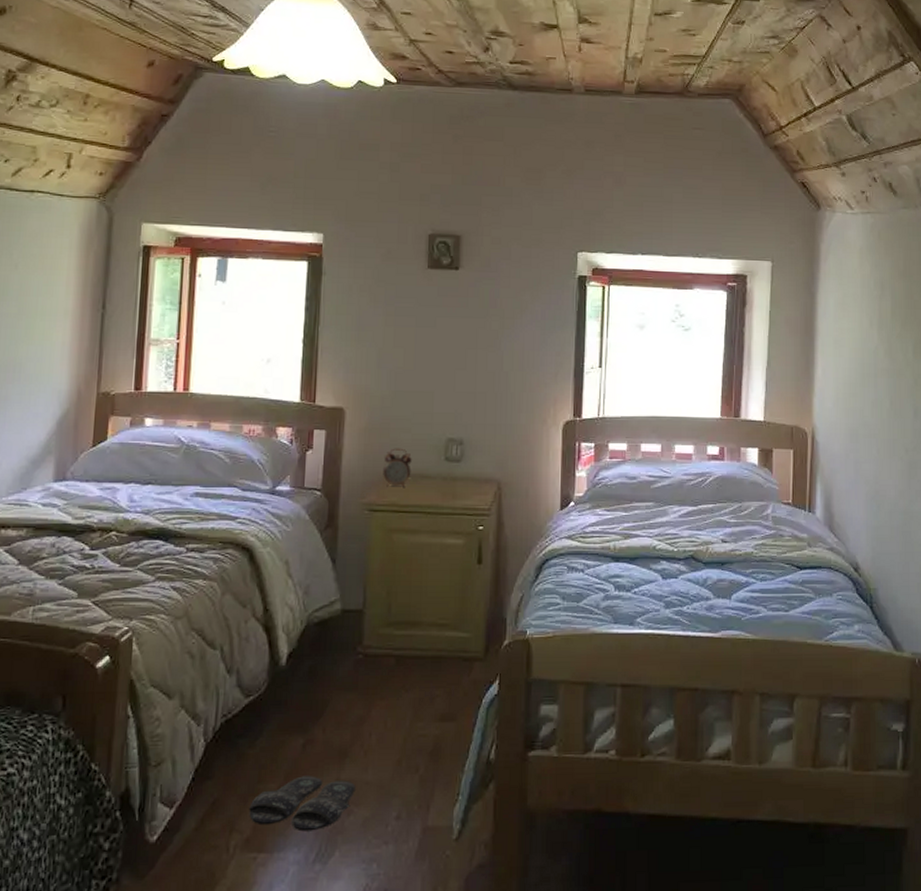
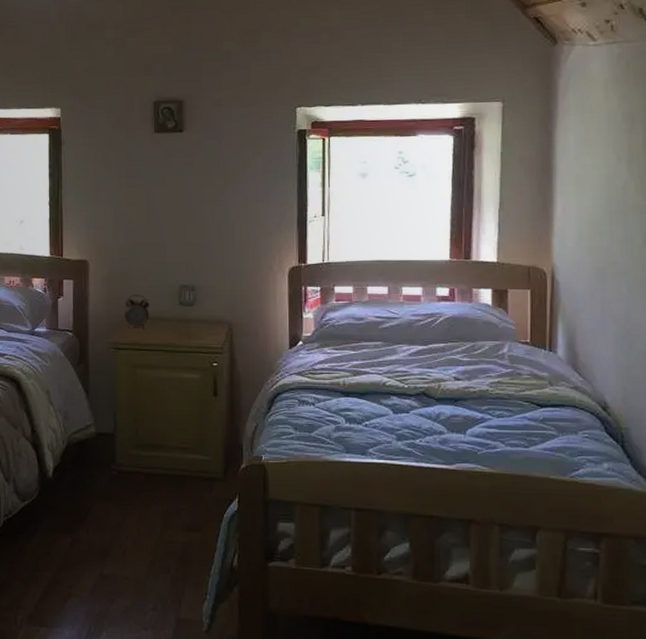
slippers: present [249,776,356,832] -> none [31,568,117,614]

